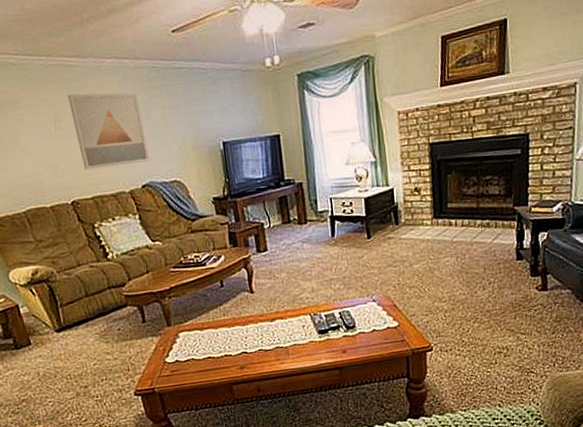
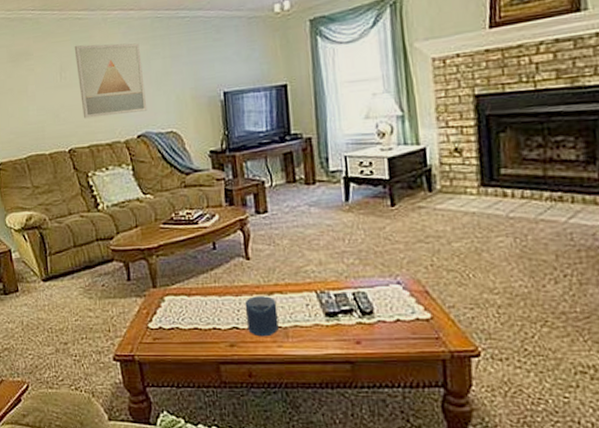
candle: none [251,322,281,358] -> present [244,296,279,337]

